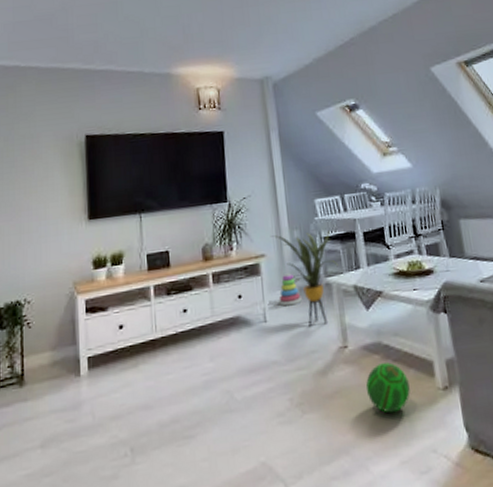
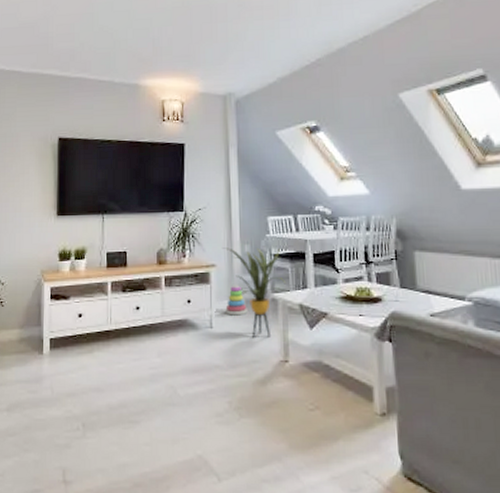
ball: present [365,362,410,413] -> none [303,382,347,430]

